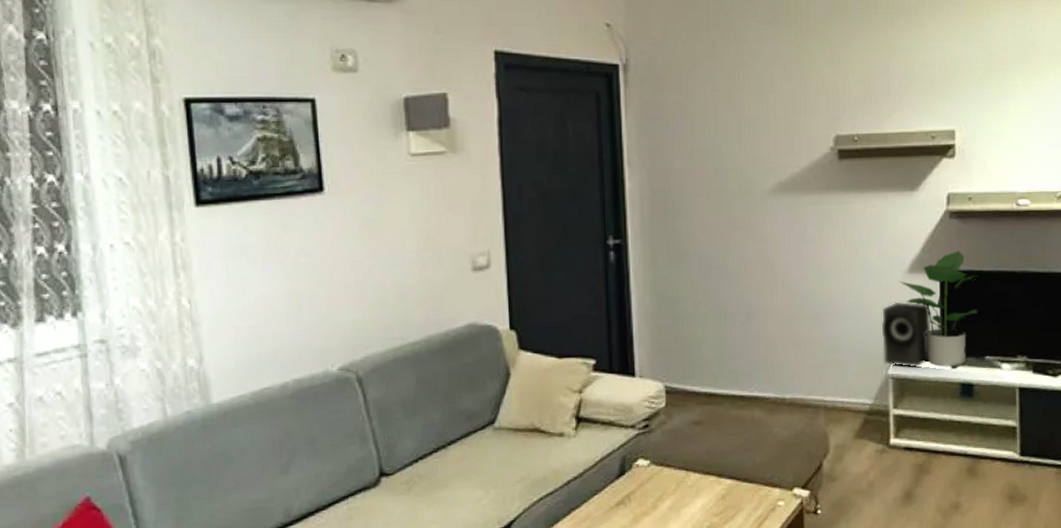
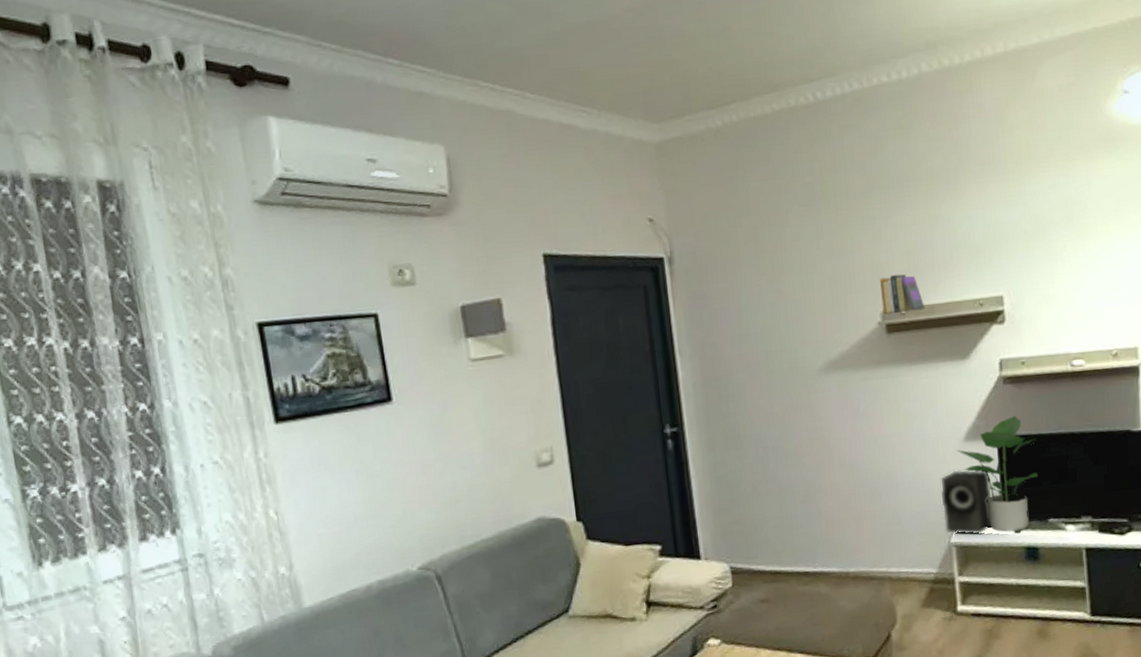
books: none [834,100,878,140] -> present [879,274,925,315]

